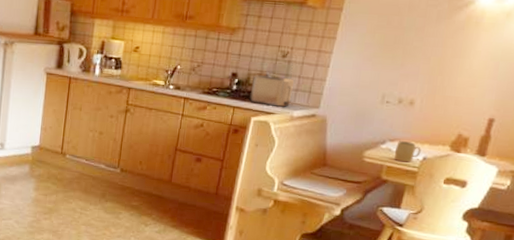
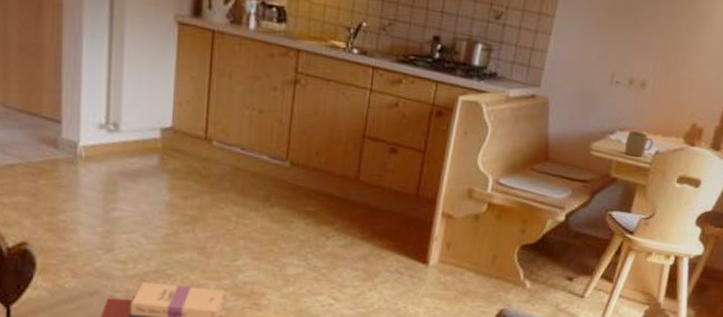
toaster: present [249,75,295,108] -> none [456,40,511,85]

